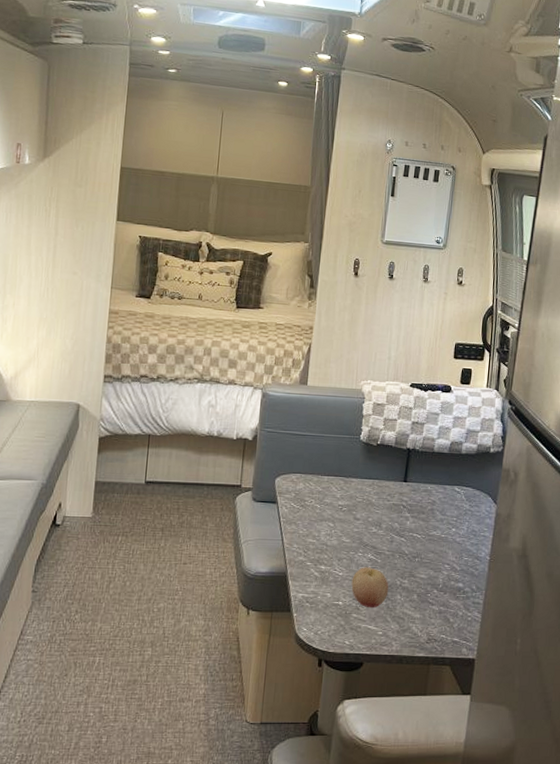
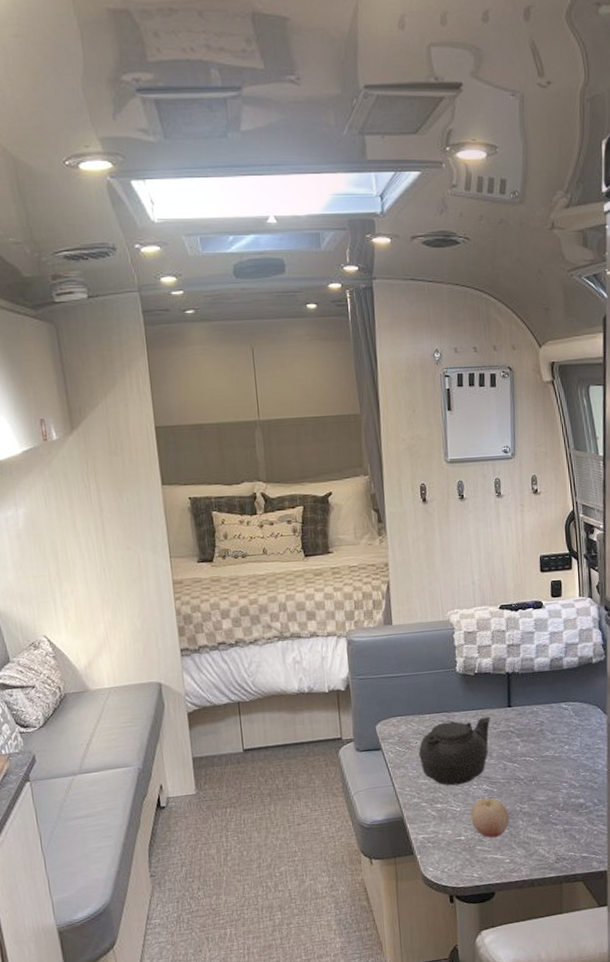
teapot: none [311,484,386,550] -> present [417,716,491,786]

